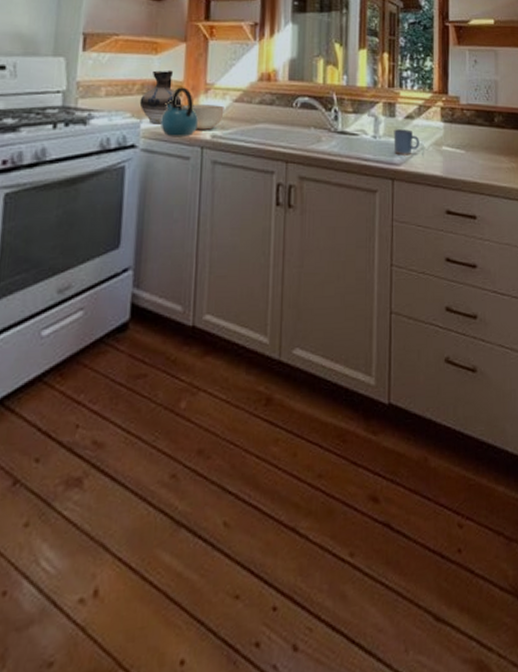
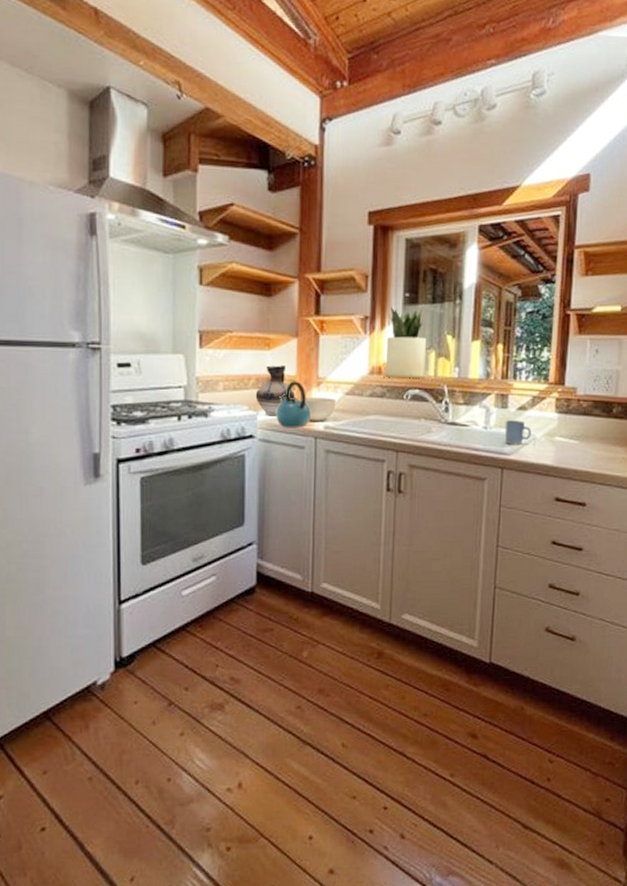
planter: none [270,14,317,87] -> present [381,307,428,379]

